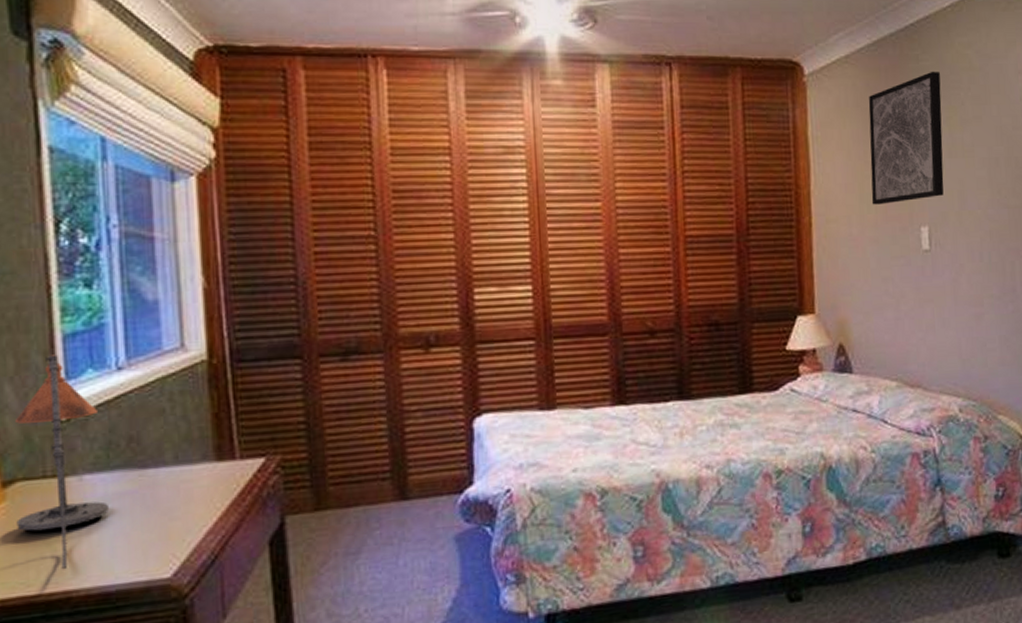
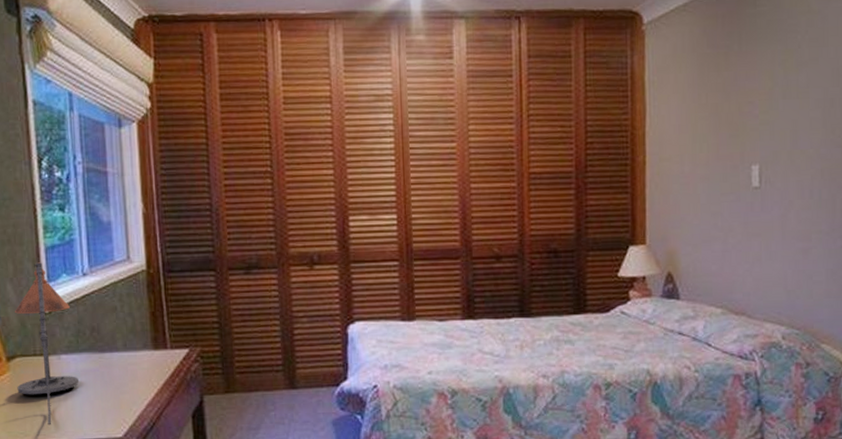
wall art: present [868,71,944,205] -> none [704,15,778,144]

